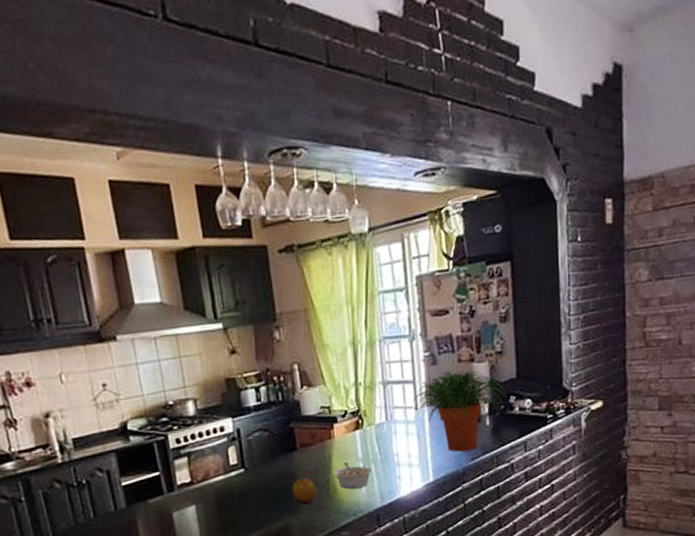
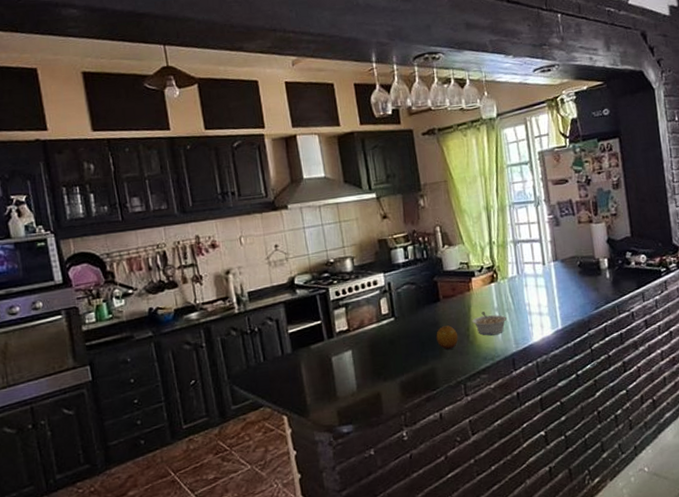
potted plant: present [412,370,507,452] -> none [540,230,623,302]

